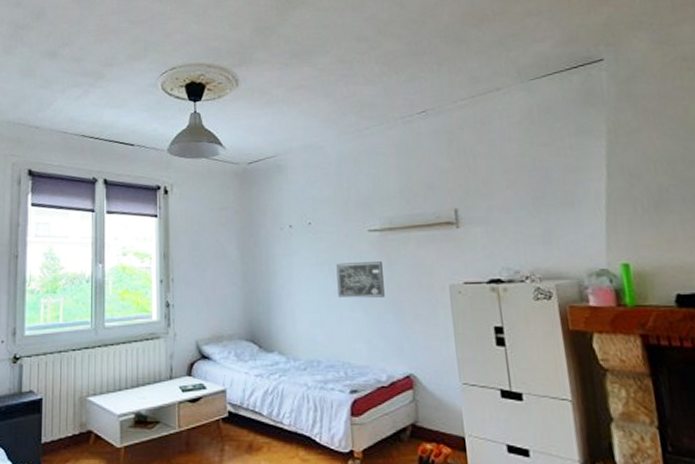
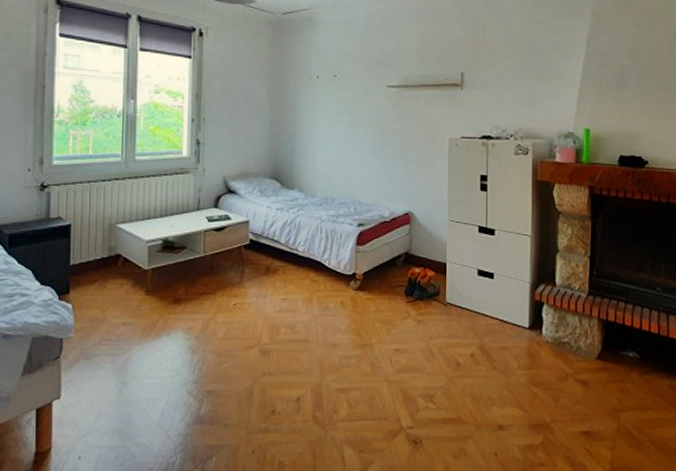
wall art: present [336,261,385,298] -> none [355,114,395,146]

